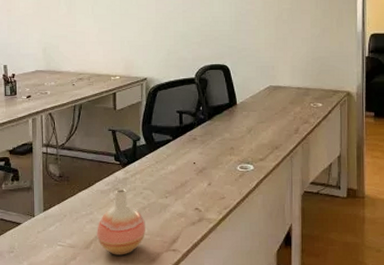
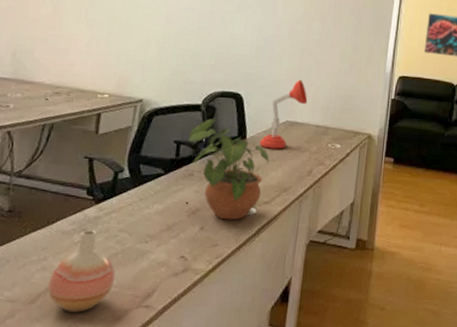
potted plant: none [188,88,259,176] -> present [188,118,270,220]
desk lamp: none [248,47,287,112] -> present [259,79,308,149]

